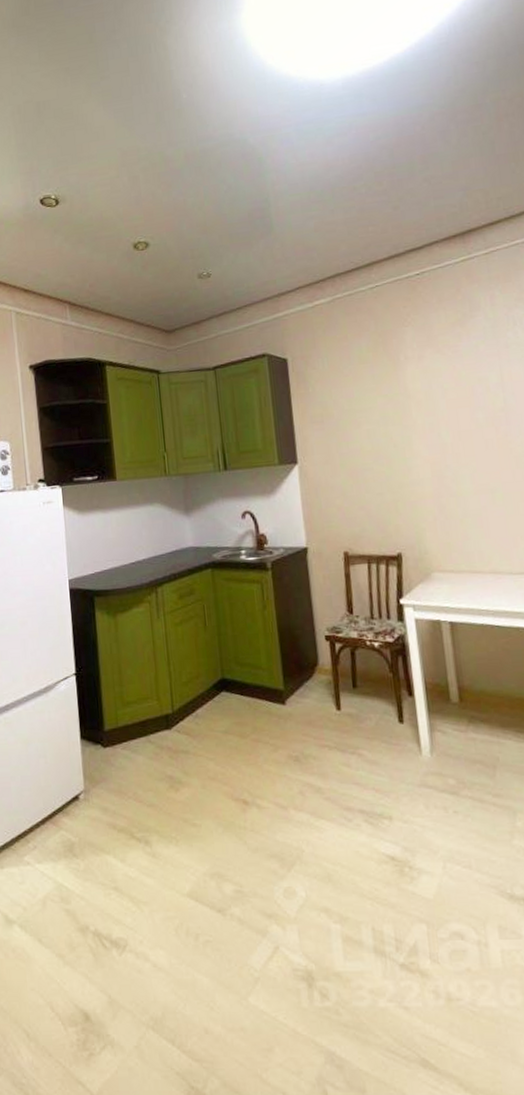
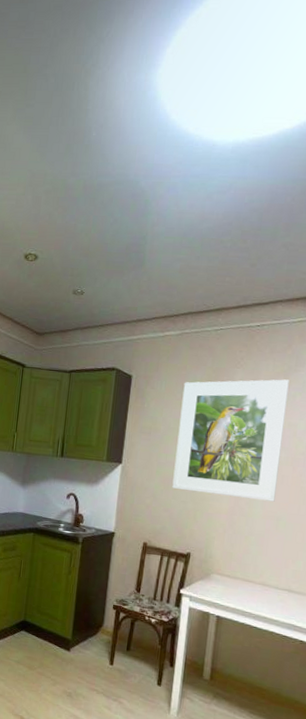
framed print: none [349,328,484,481] -> present [172,379,289,502]

